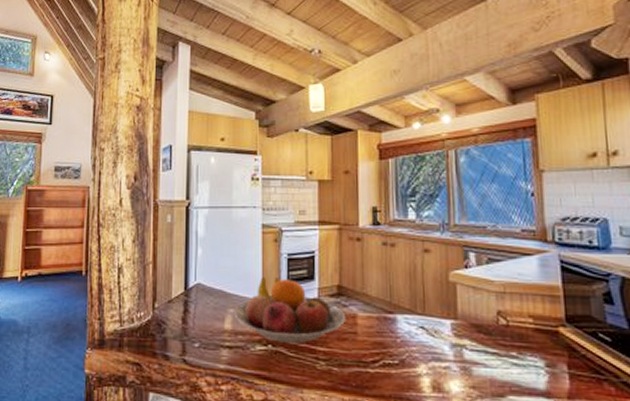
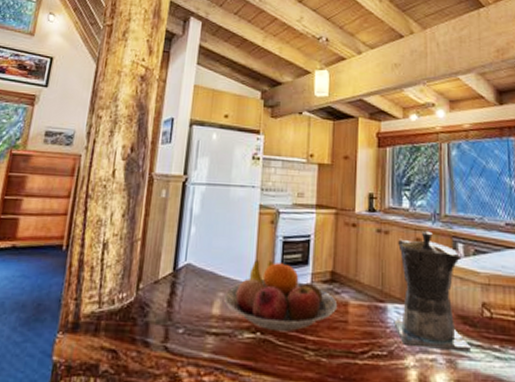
coffee maker: none [404,242,486,360] -> present [393,231,471,353]

